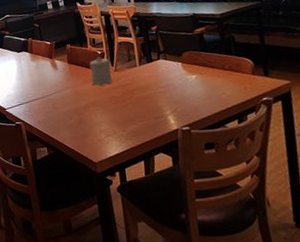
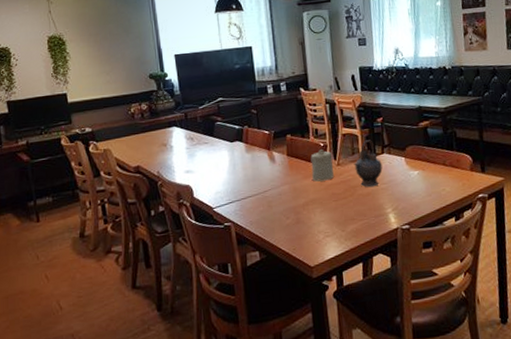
teapot: none [130,47,160,91] -> present [353,140,383,187]

